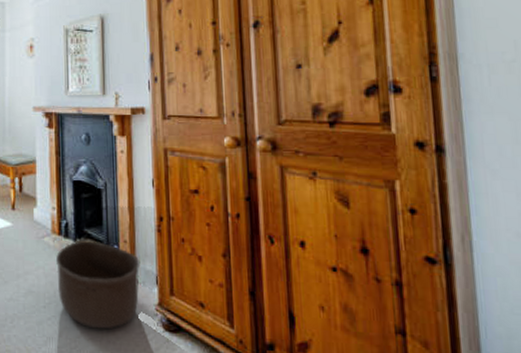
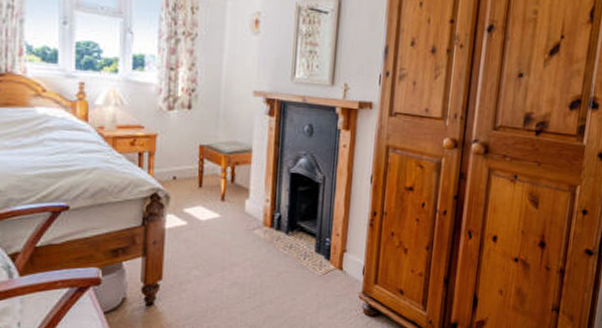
basket: present [56,240,141,329] -> none [265,233,350,316]

